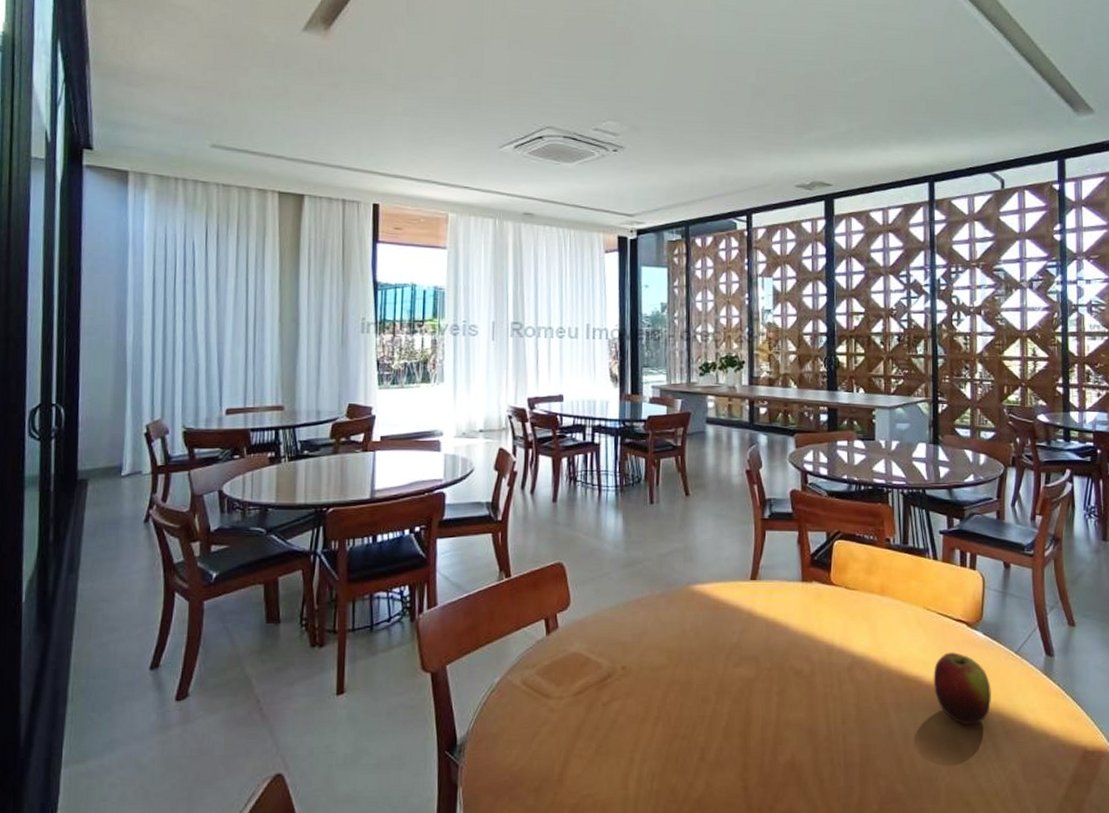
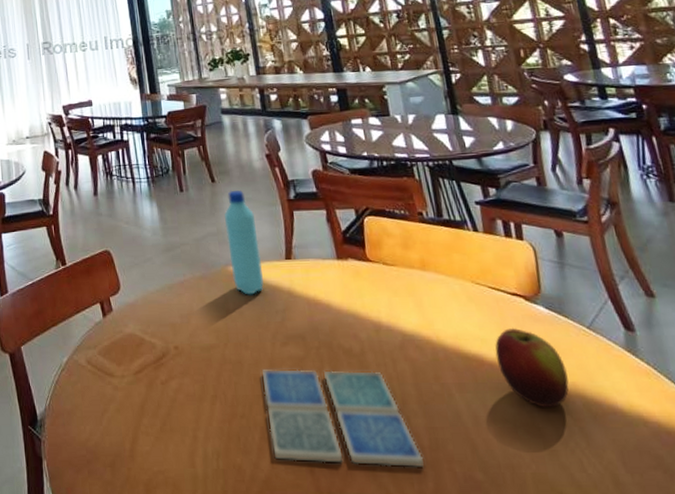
water bottle: none [693,505,726,615] -> present [224,190,264,295]
drink coaster: none [709,689,853,783] -> present [262,368,424,468]

